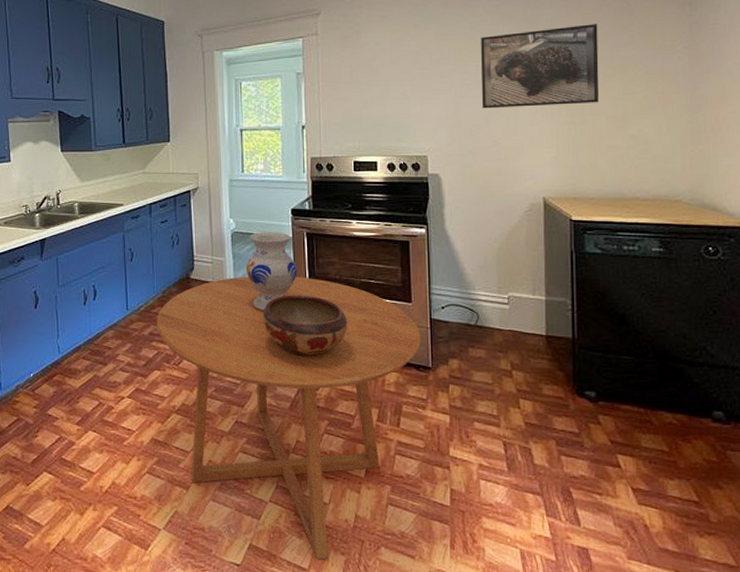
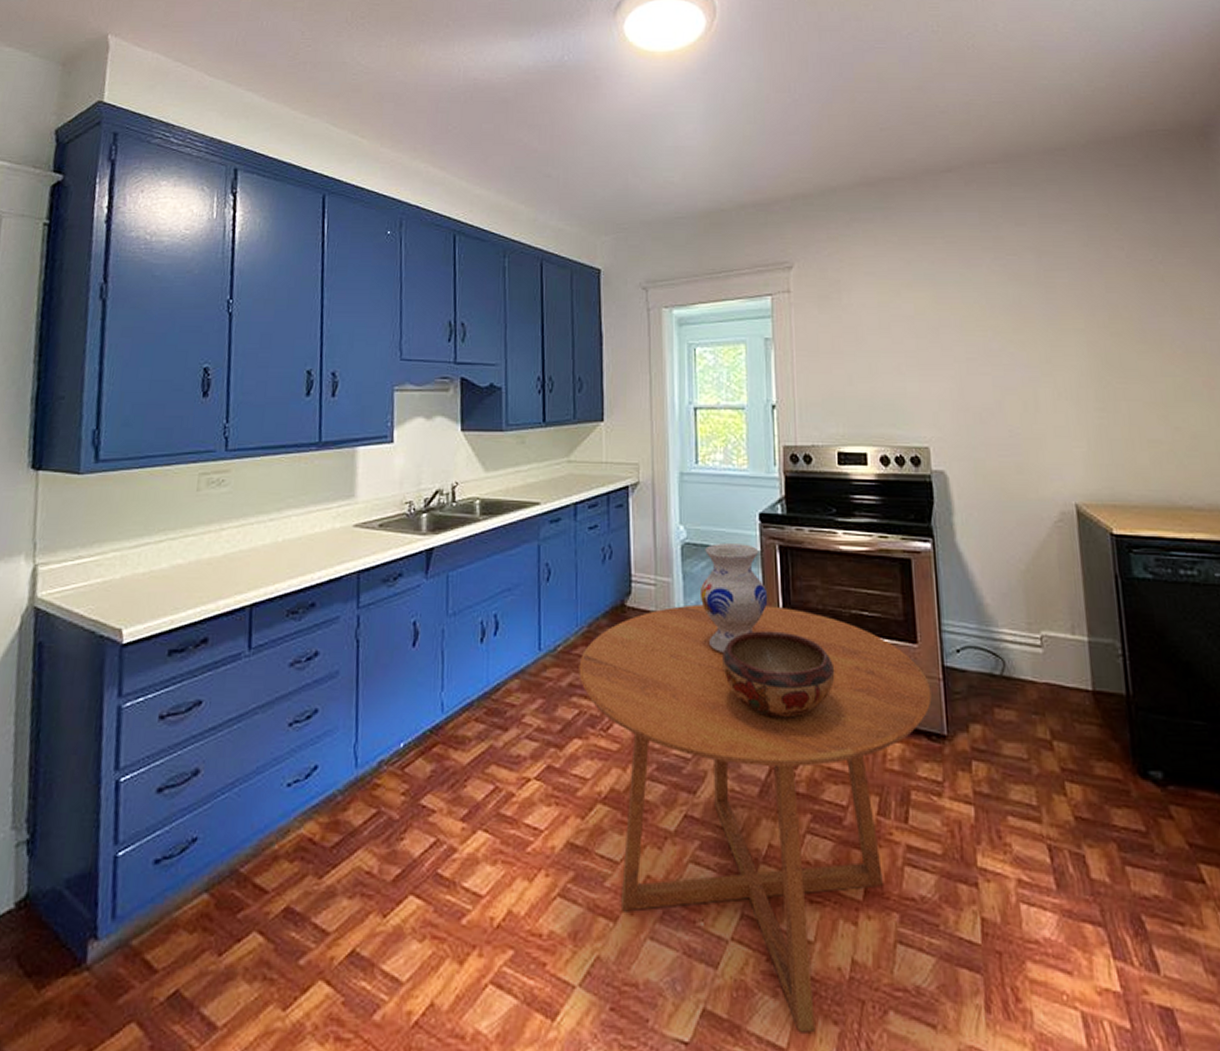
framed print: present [480,24,599,109] -> none [986,290,1133,390]

